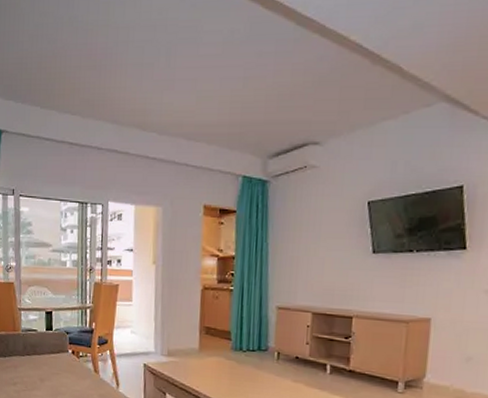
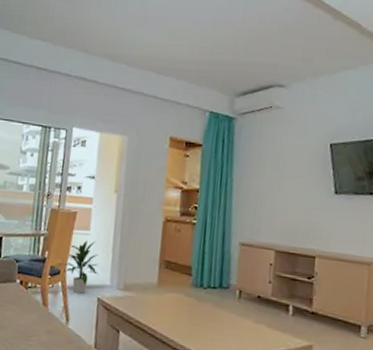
indoor plant: none [111,311,143,361] -> present [64,240,99,295]

